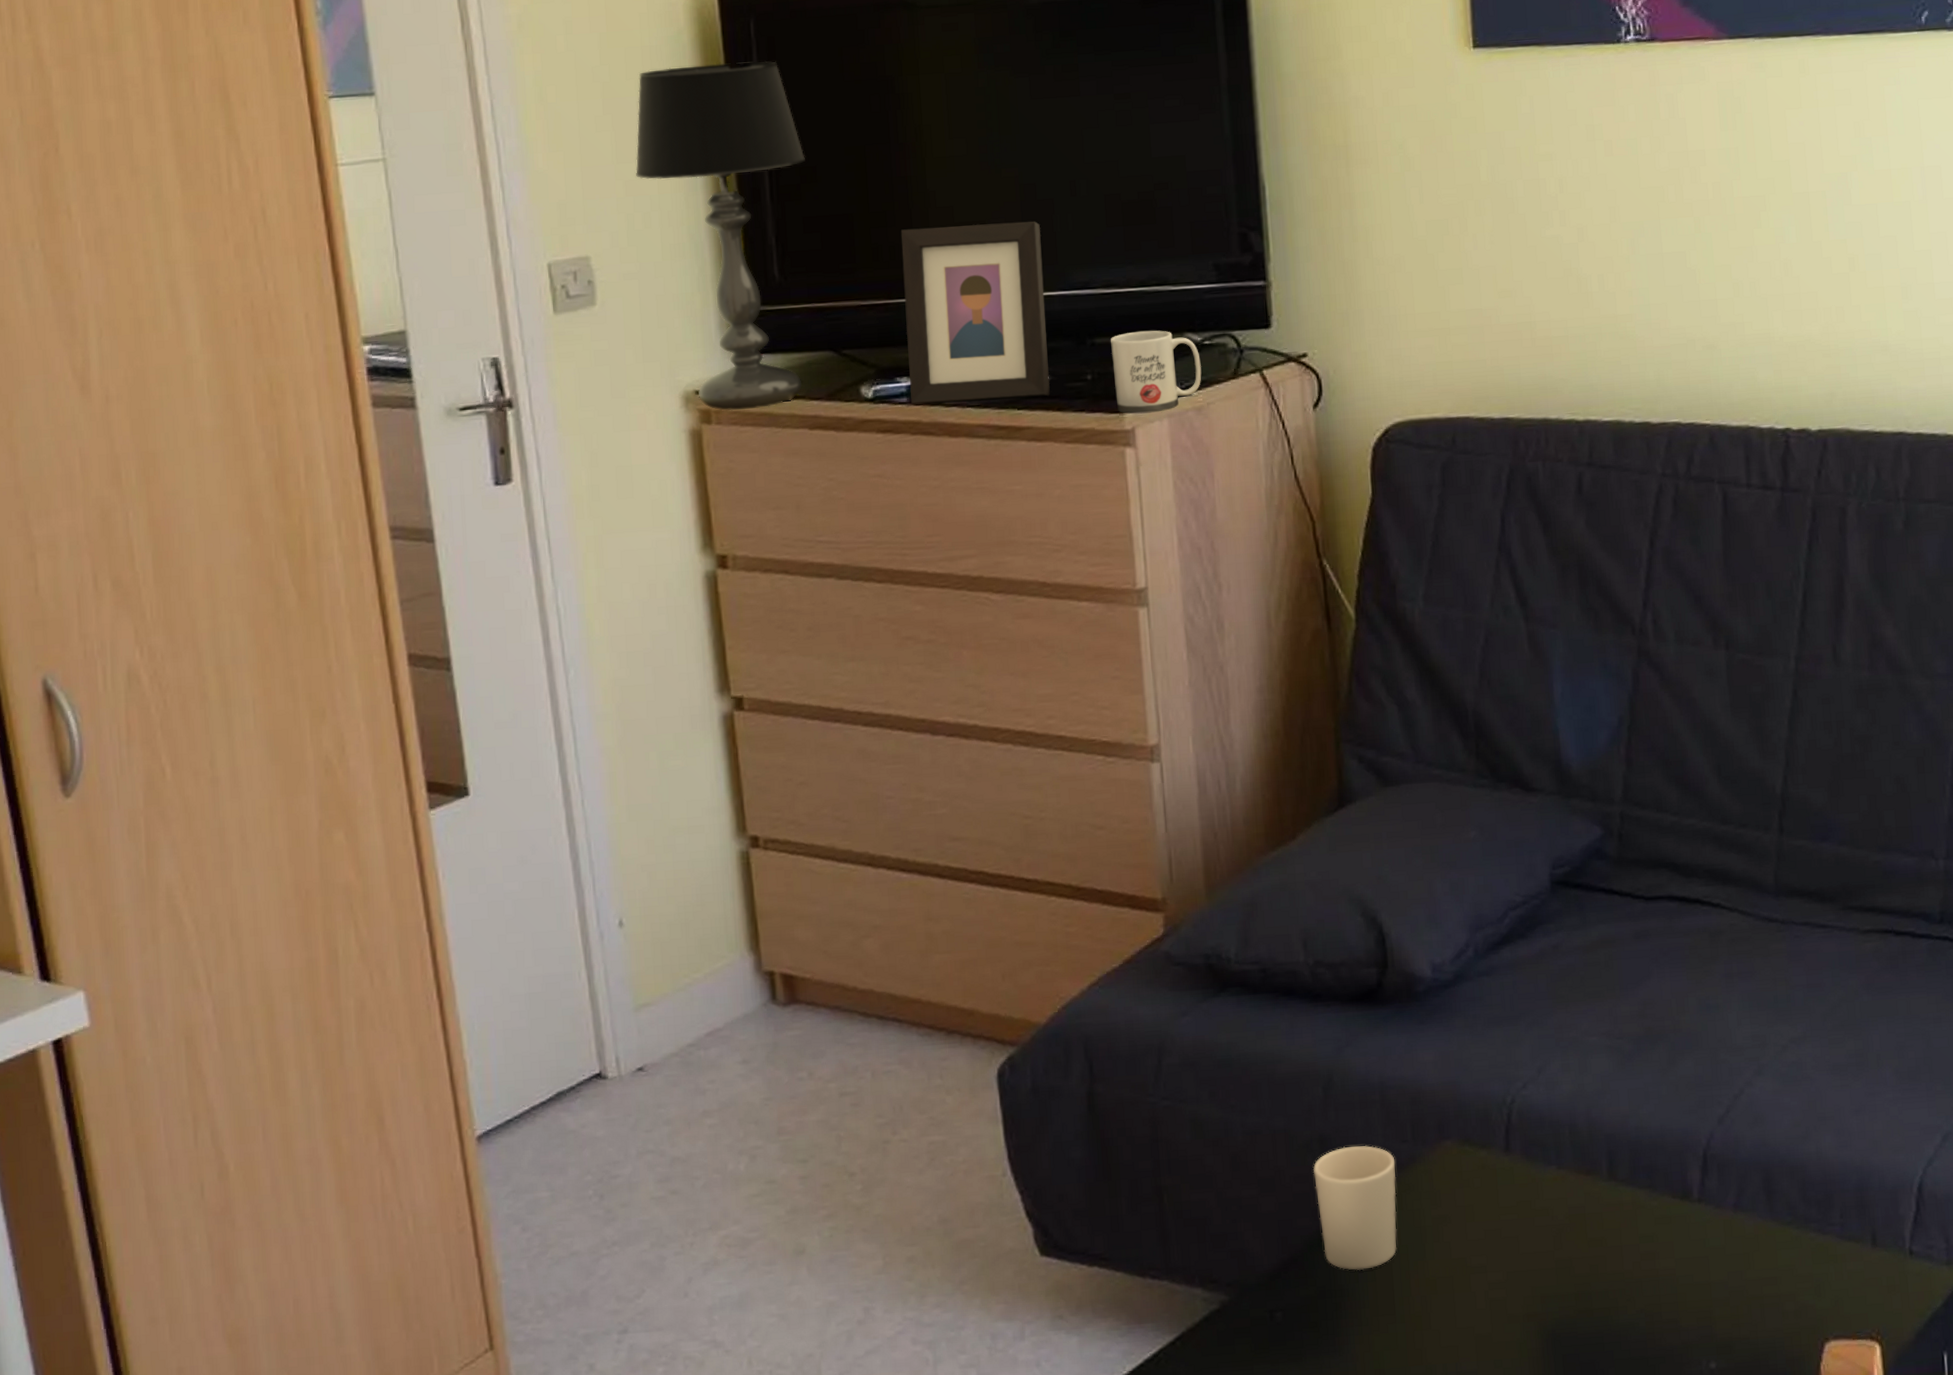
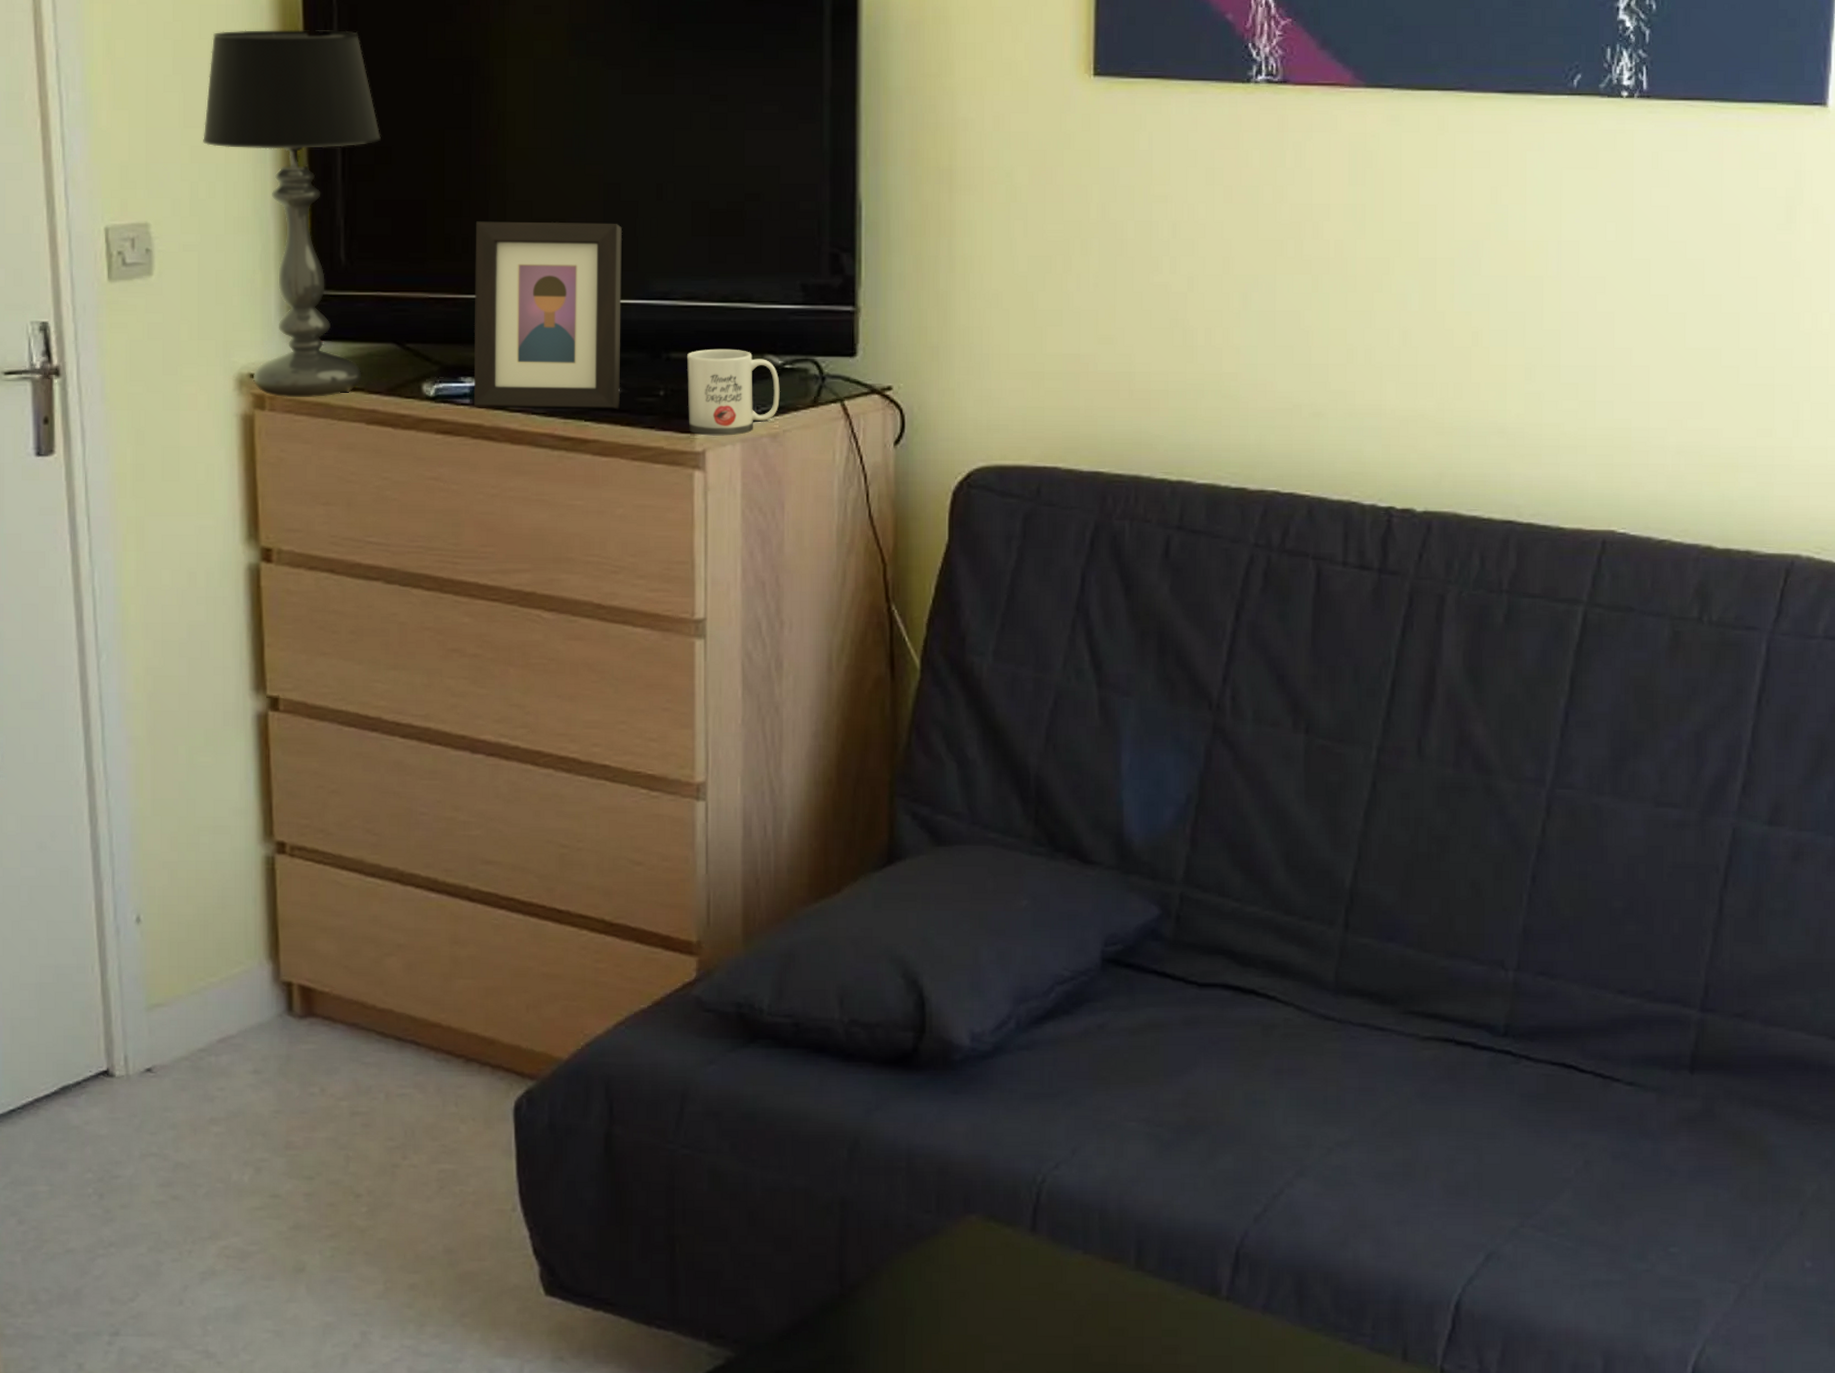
mug: present [1312,1145,1397,1271] -> none [831,1211,917,1339]

